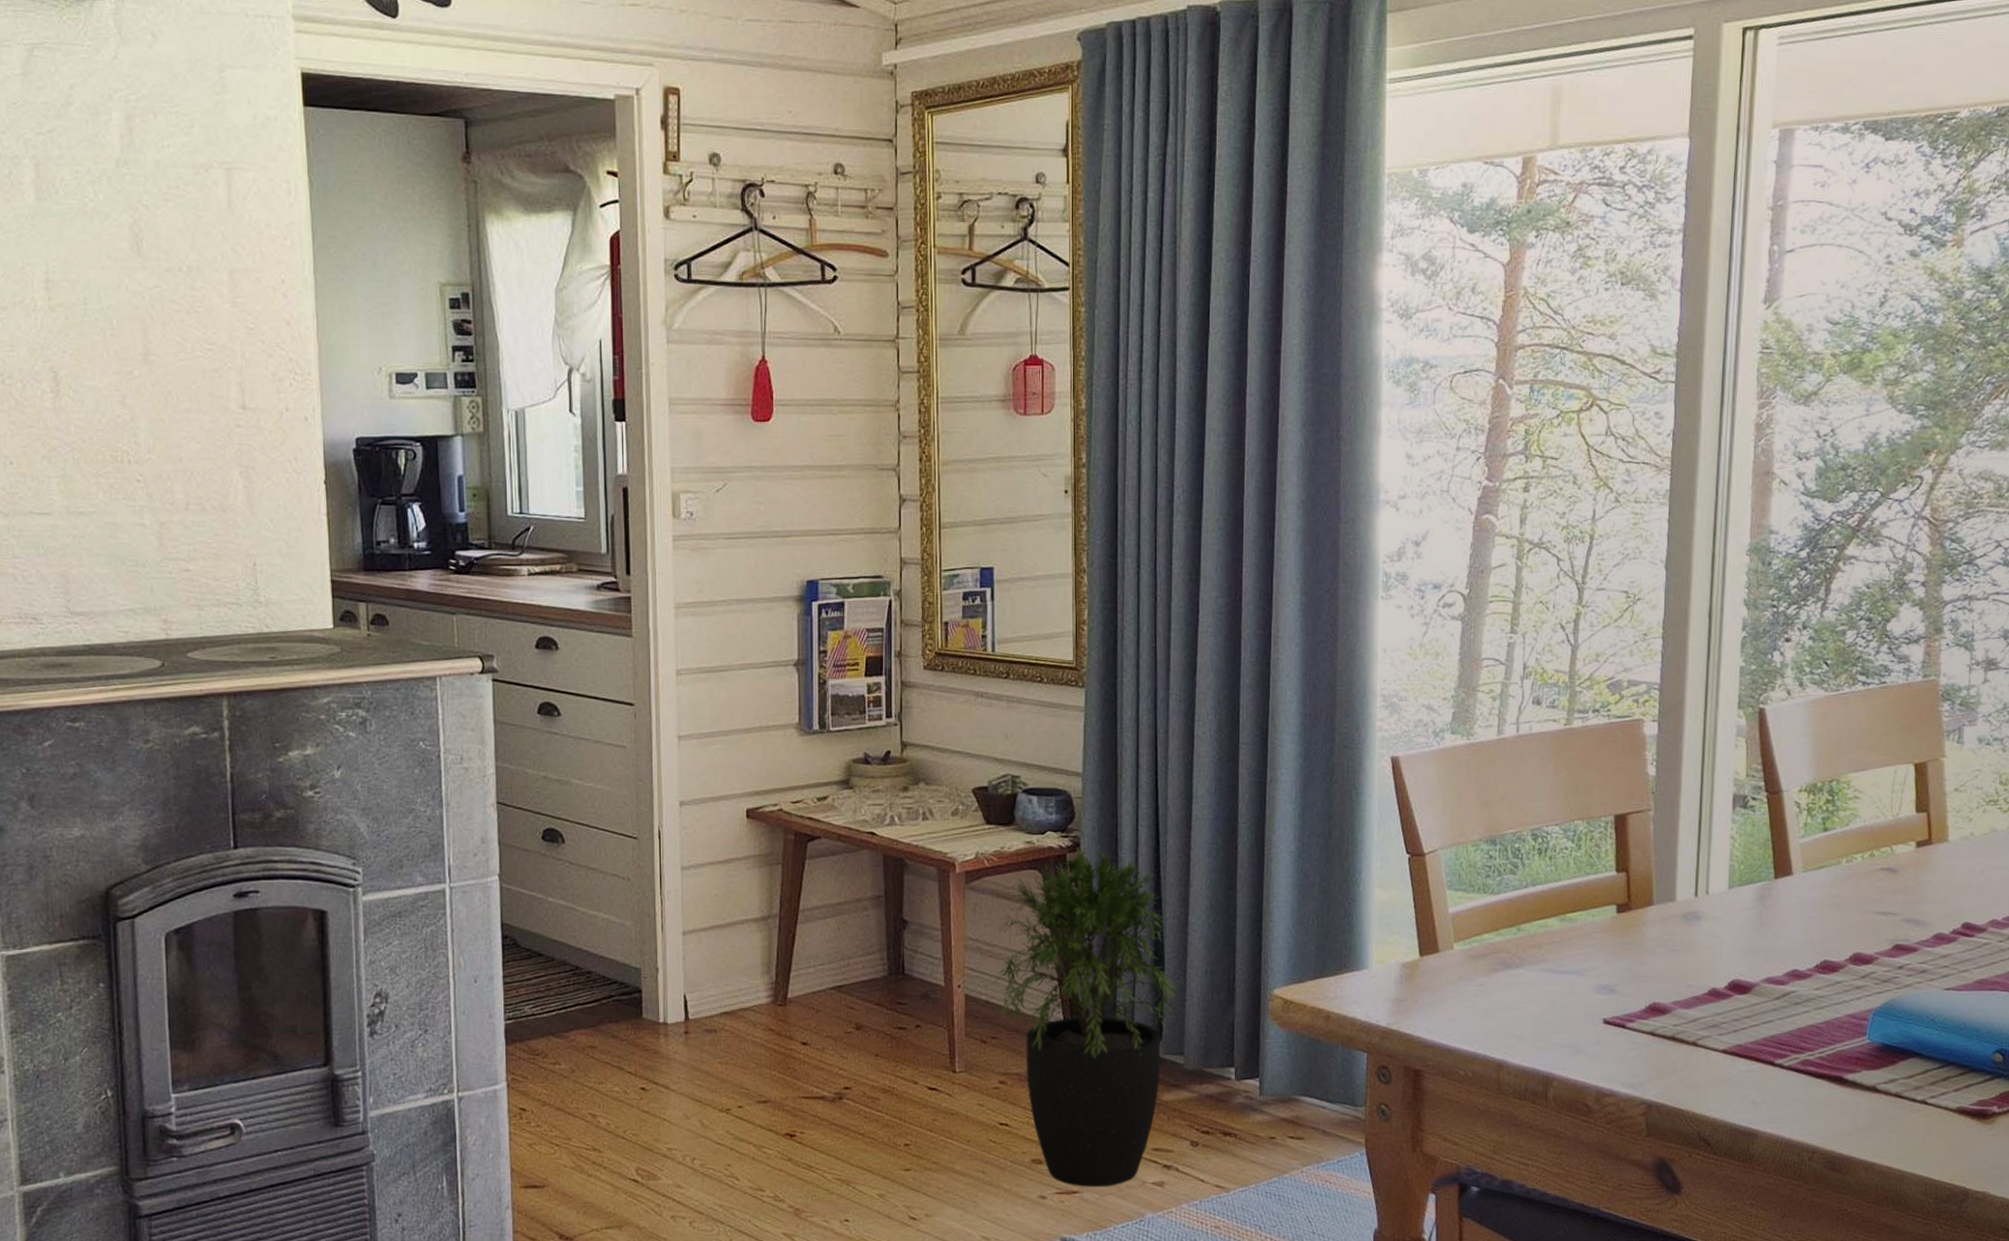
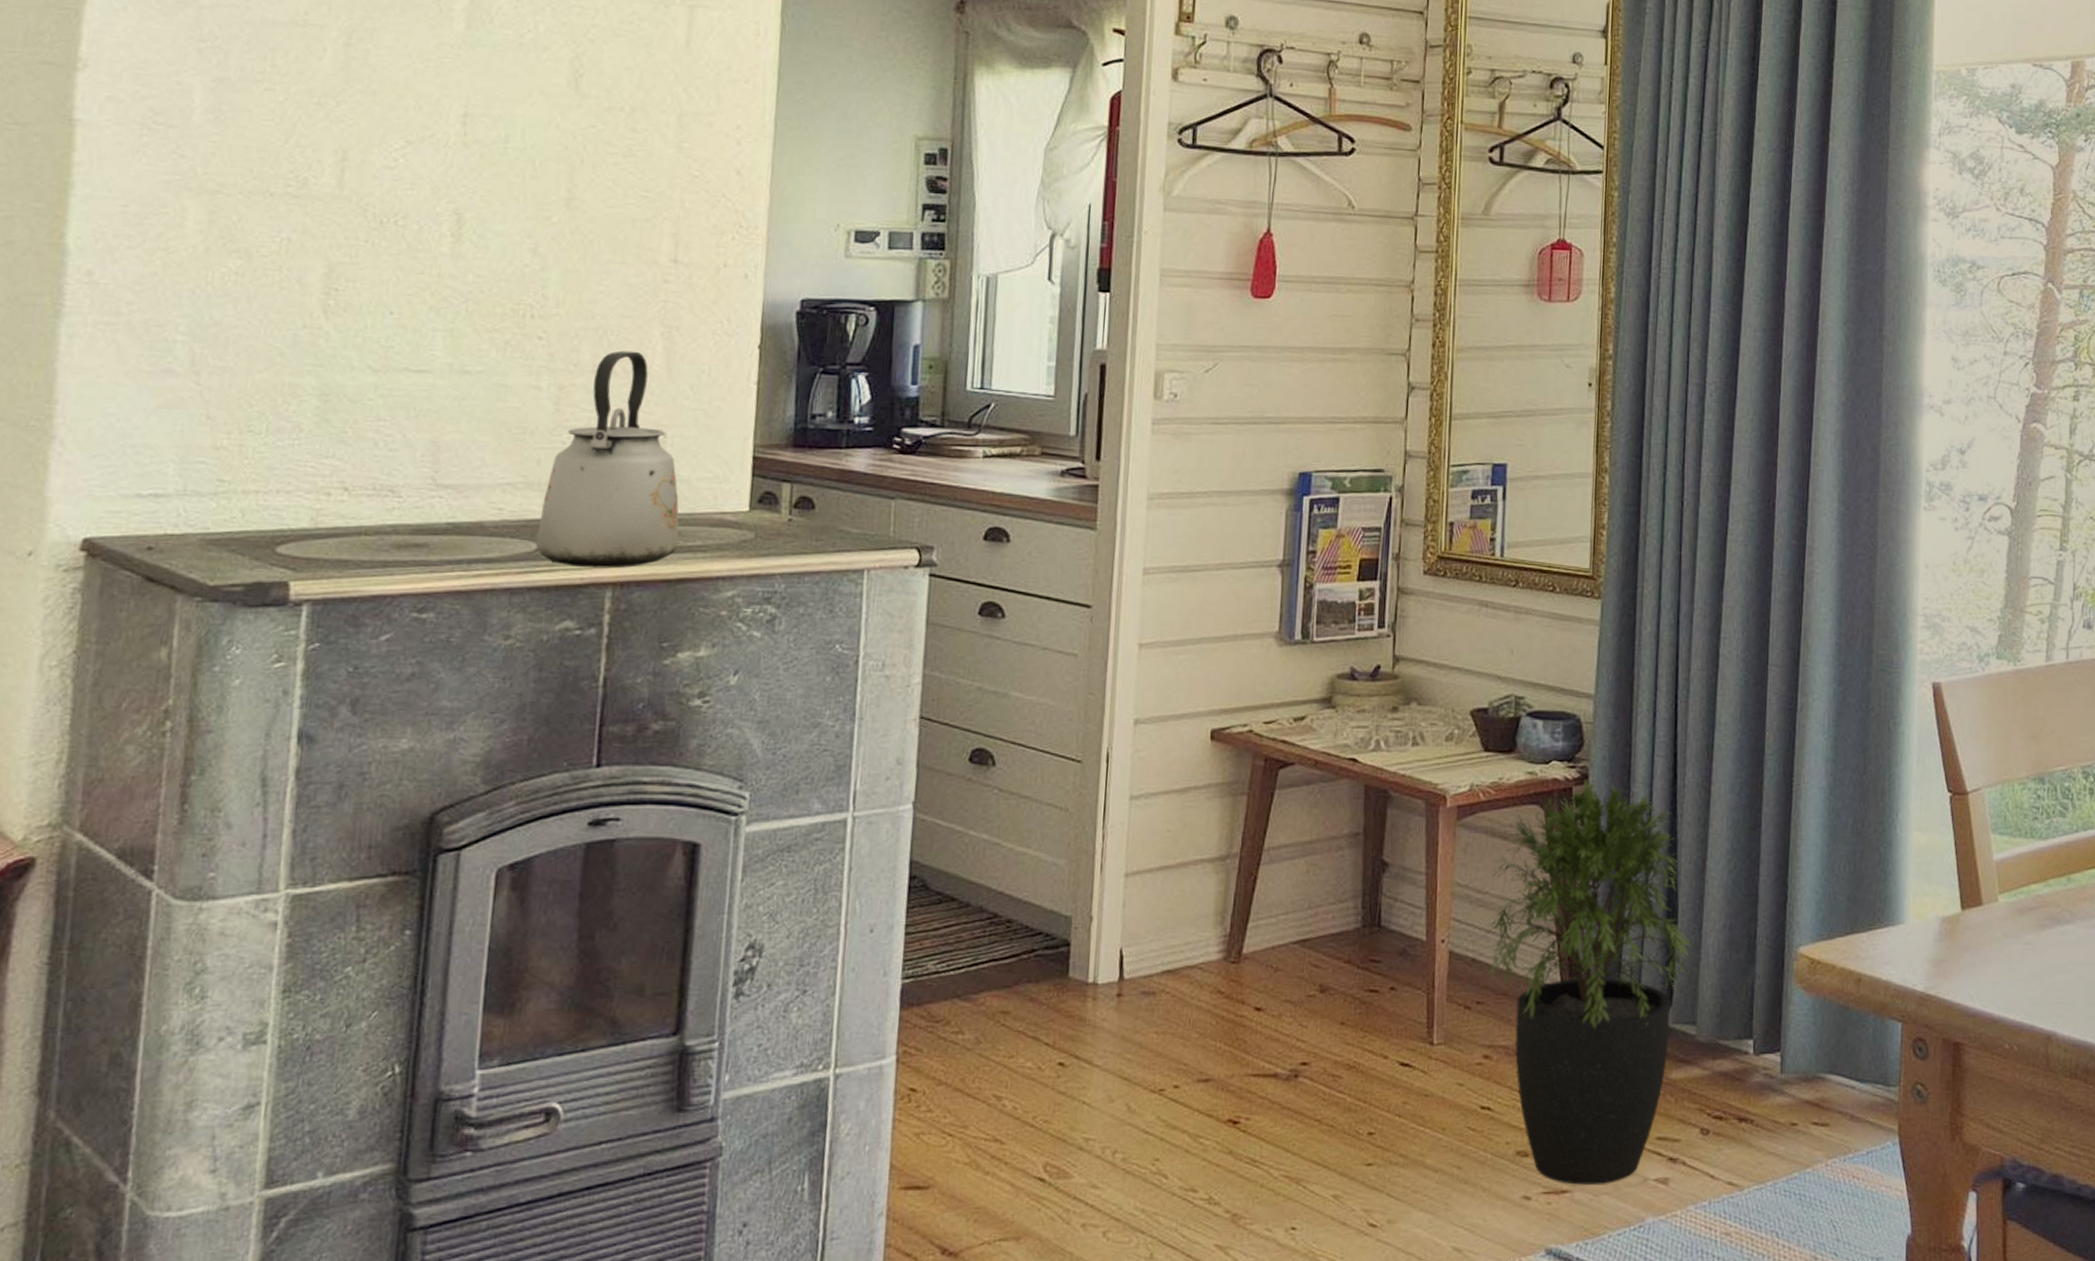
kettle: none [159,490,278,681] -> present [535,350,679,569]

